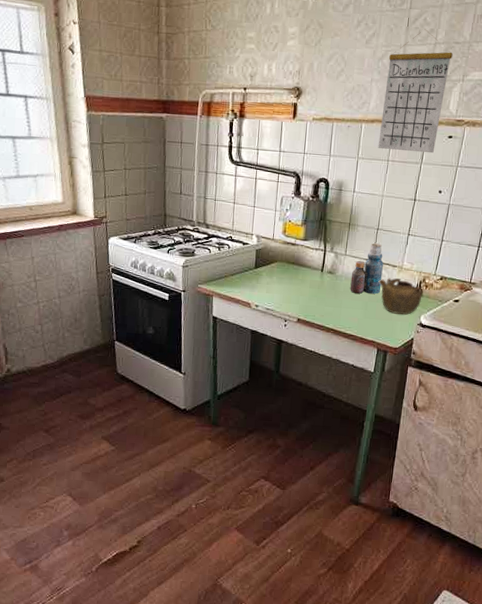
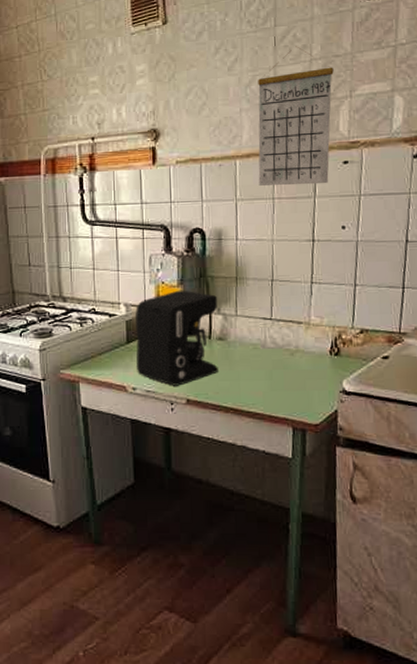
coffee maker: none [260,228,332,307] -> present [135,290,218,386]
bottle: present [350,242,383,294] -> none [246,296,287,361]
teapot: present [378,278,423,315] -> none [282,337,341,381]

